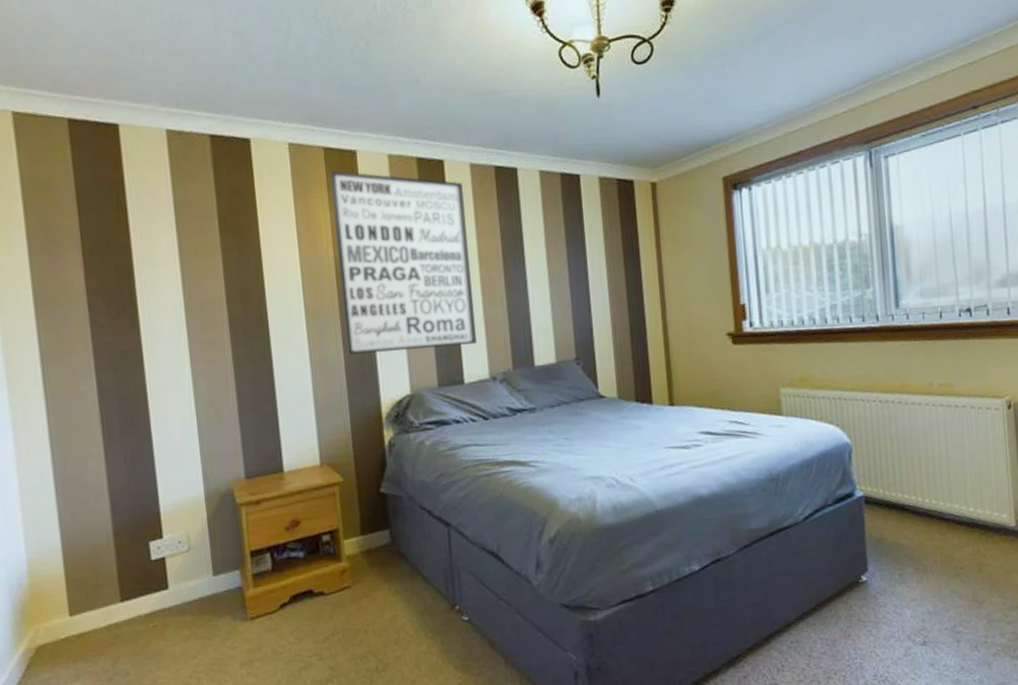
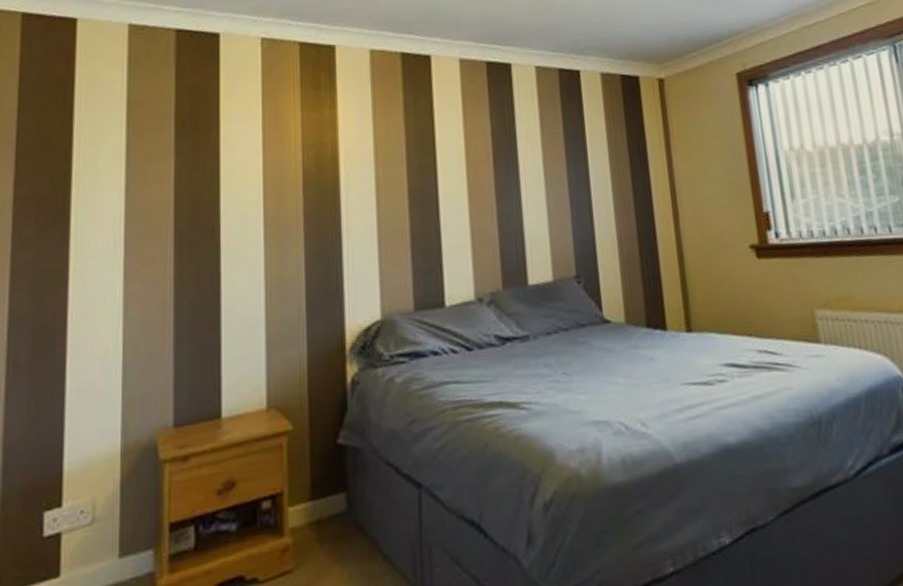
wall art: present [330,170,477,355] -> none [304,66,461,273]

